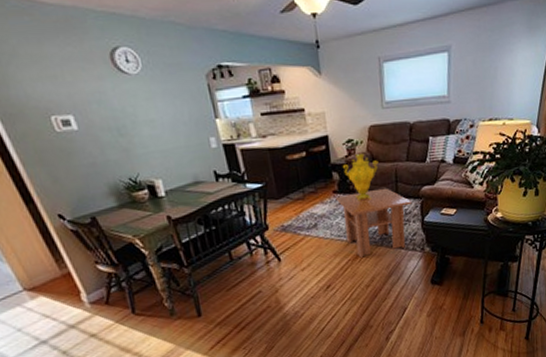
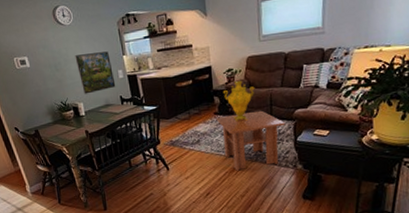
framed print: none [147,112,208,169] -> present [75,51,116,94]

